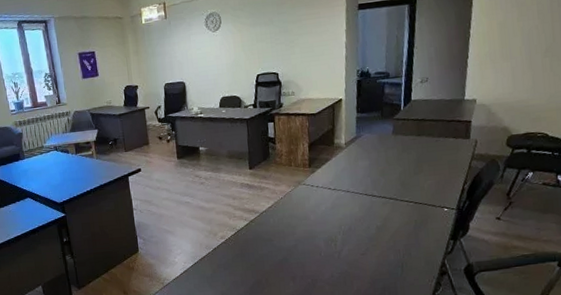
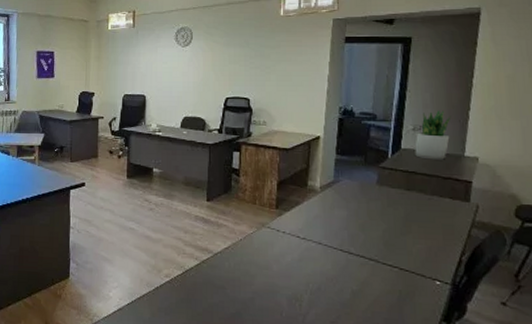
planter: none [423,61,453,107] -> present [415,110,451,160]

